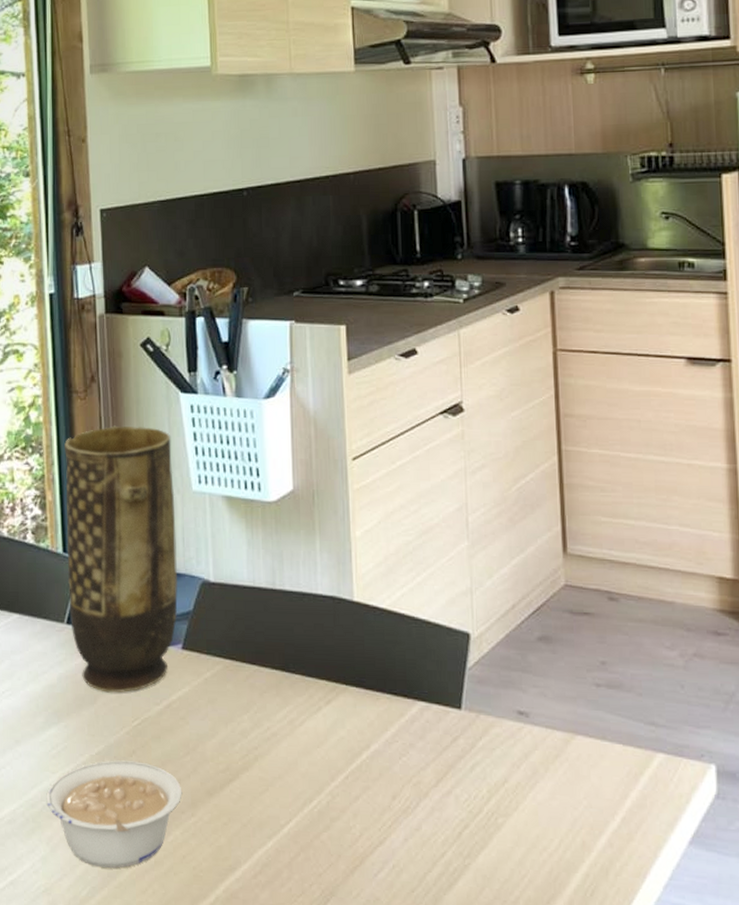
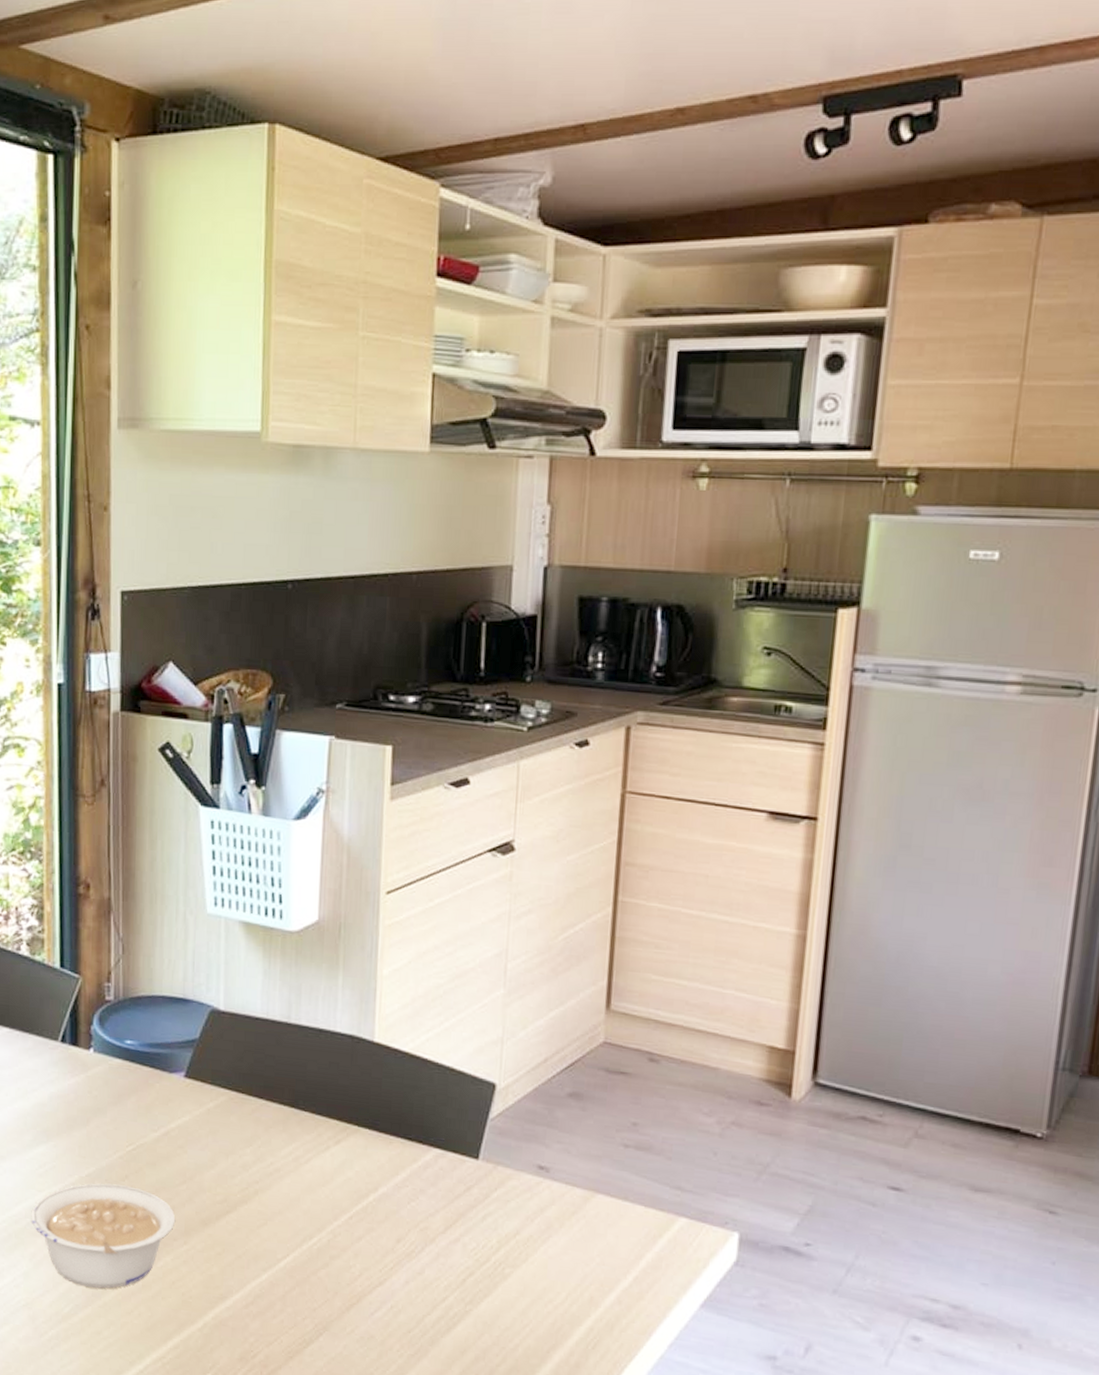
vase: present [63,425,178,693] -> none [63,836,187,1117]

